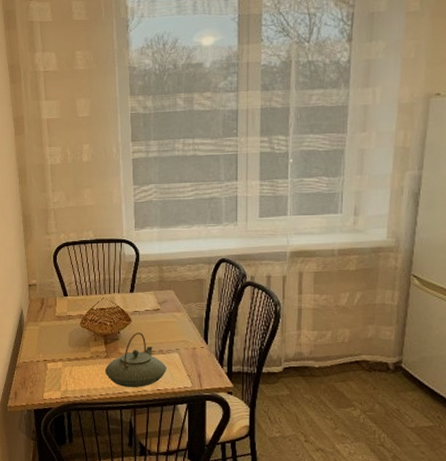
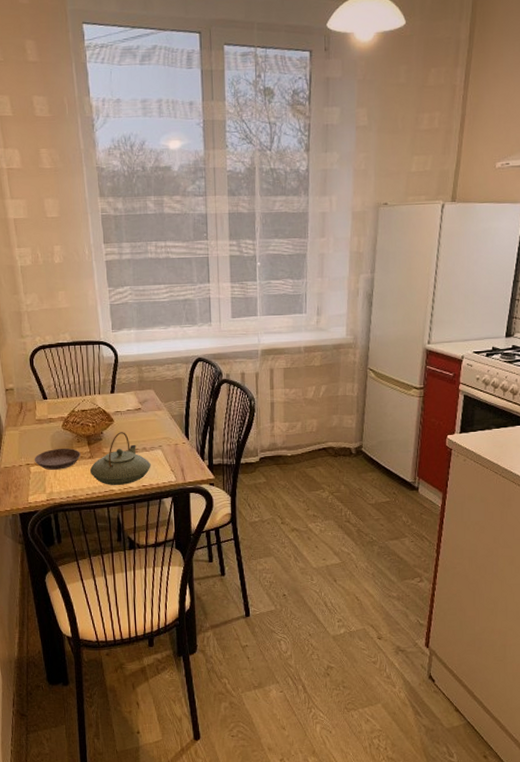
saucer: none [51,345,96,368] -> present [34,448,81,470]

